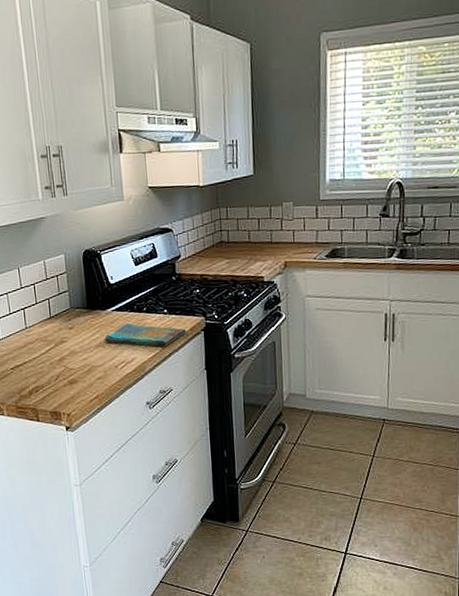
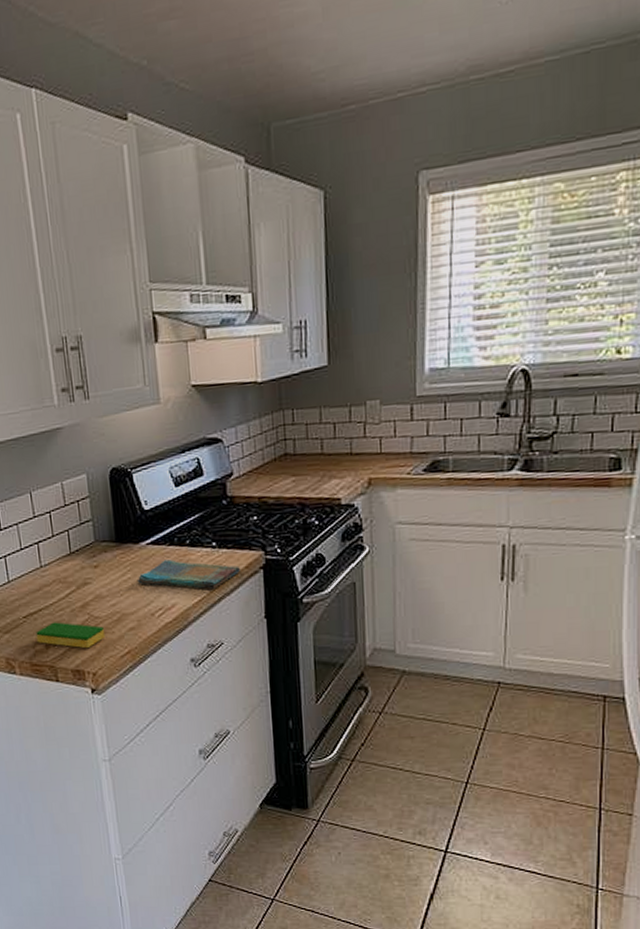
dish sponge: none [21,372,78,395] -> present [36,622,106,649]

